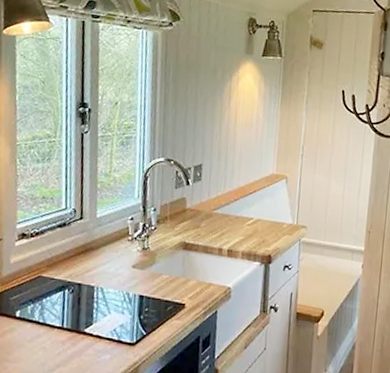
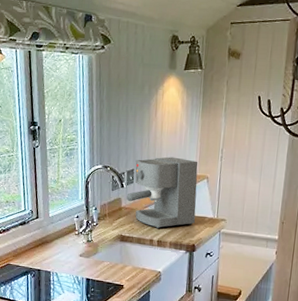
coffee maker: none [192,151,276,235] -> present [127,156,198,228]

